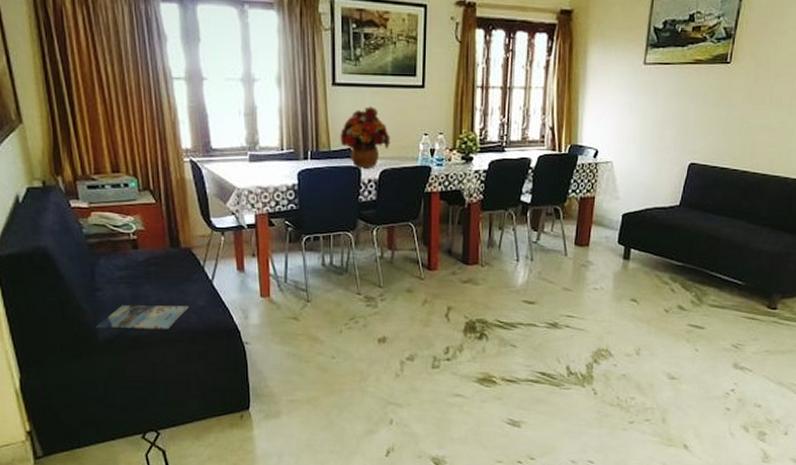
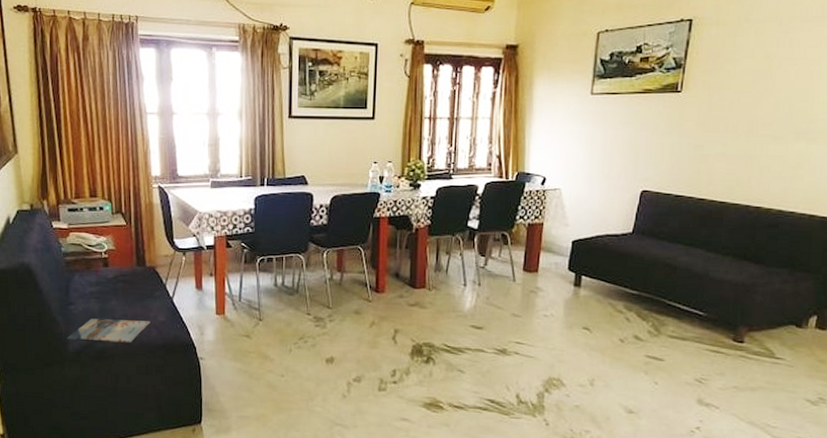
flower arrangement: present [340,105,391,169] -> none [294,136,342,195]

